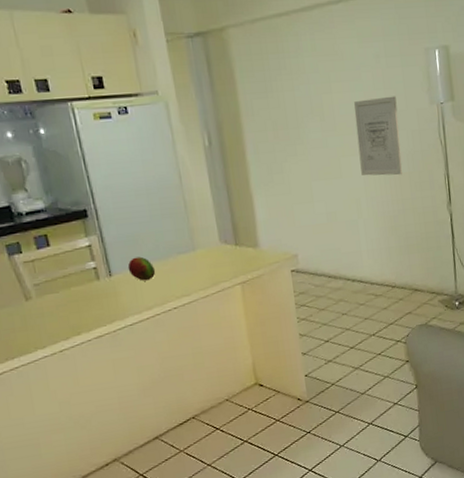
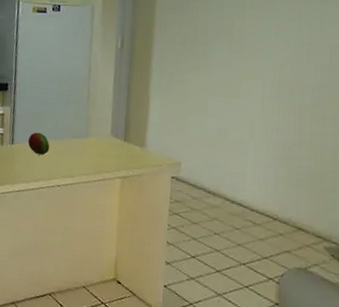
wall art: present [354,96,403,176] -> none [260,28,310,107]

